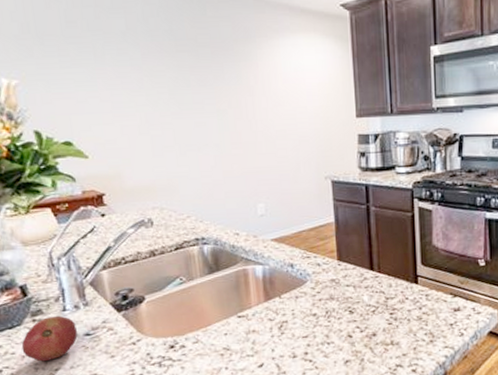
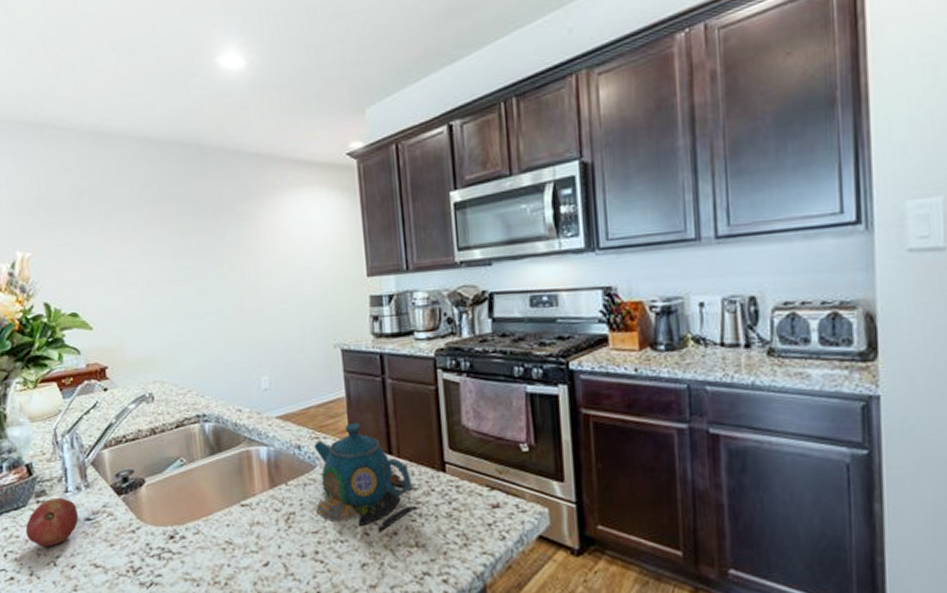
teapot: none [305,244,392,335] -> present [313,423,416,533]

